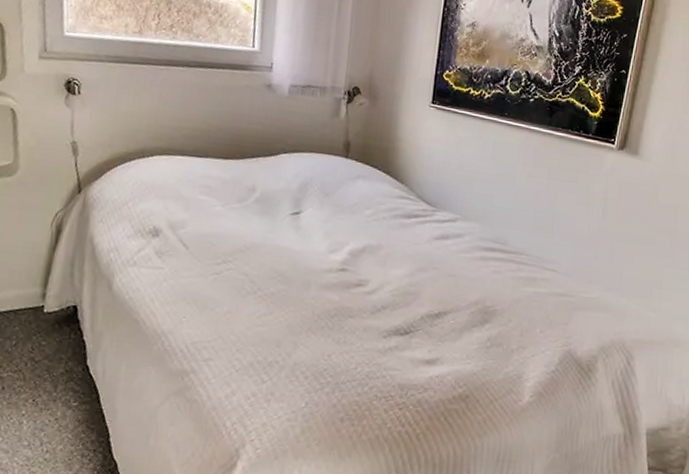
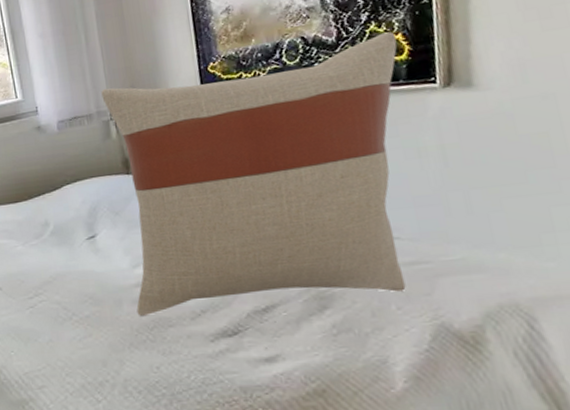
pillow: none [322,65,596,318] -> present [101,32,406,317]

